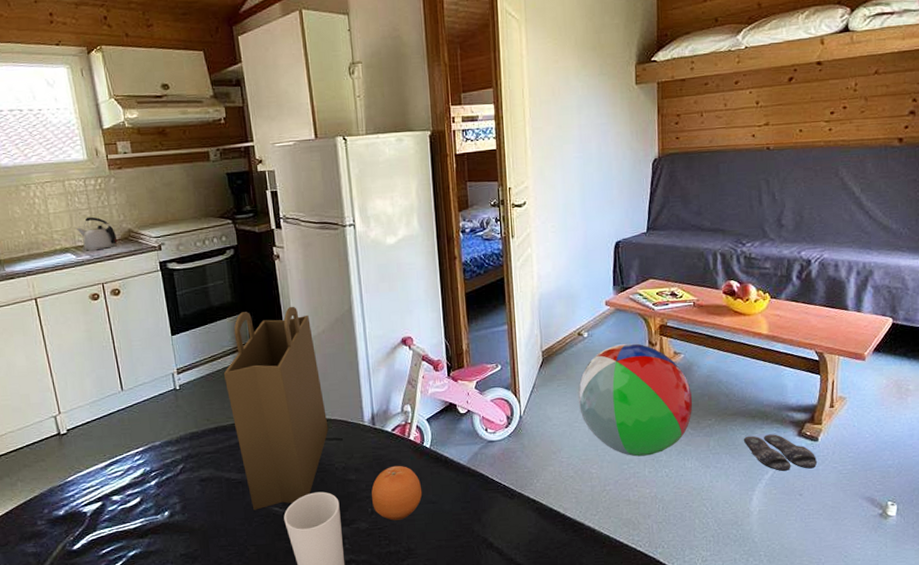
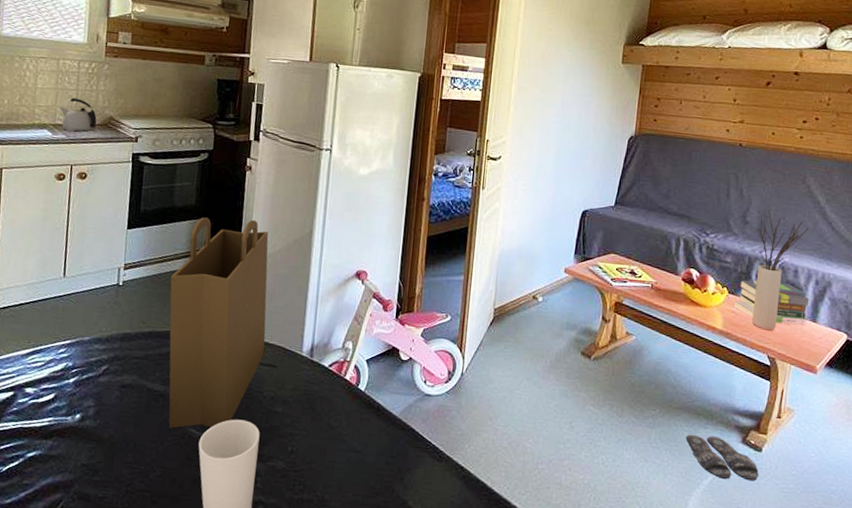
fruit: present [371,465,423,521] -> none [294,404,349,465]
beach ball: present [578,343,693,457] -> none [522,314,639,439]
books: none [777,279,852,320] -> present [733,279,810,325]
vase: none [793,209,846,328] -> present [752,209,809,331]

